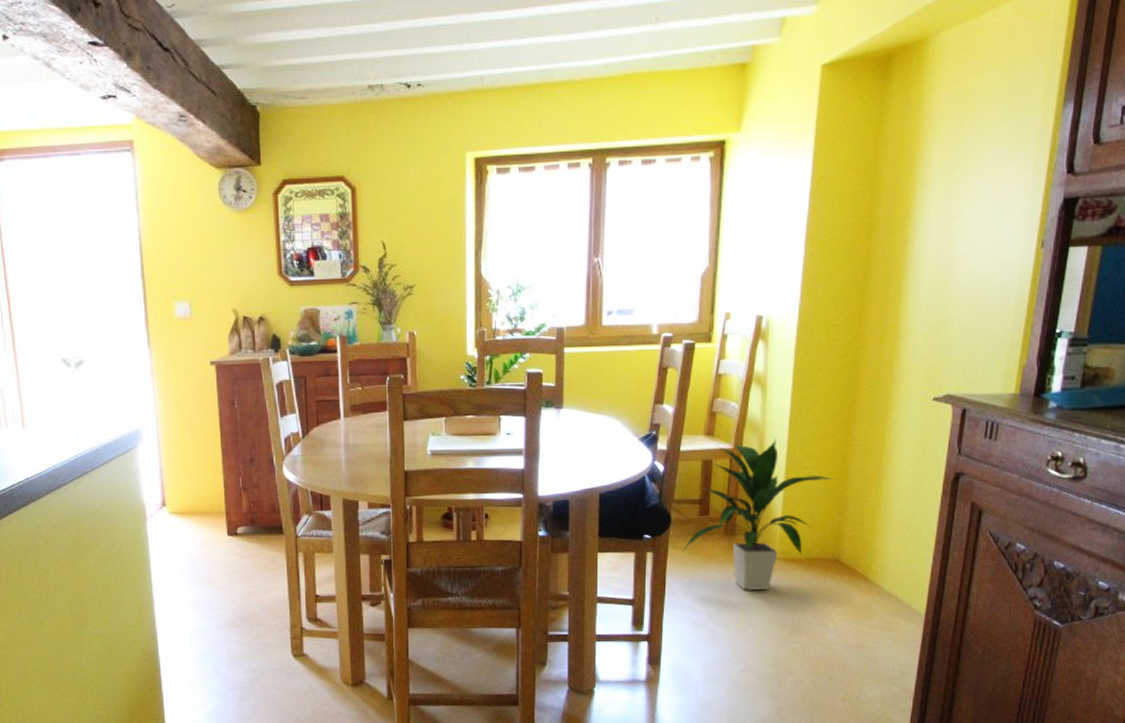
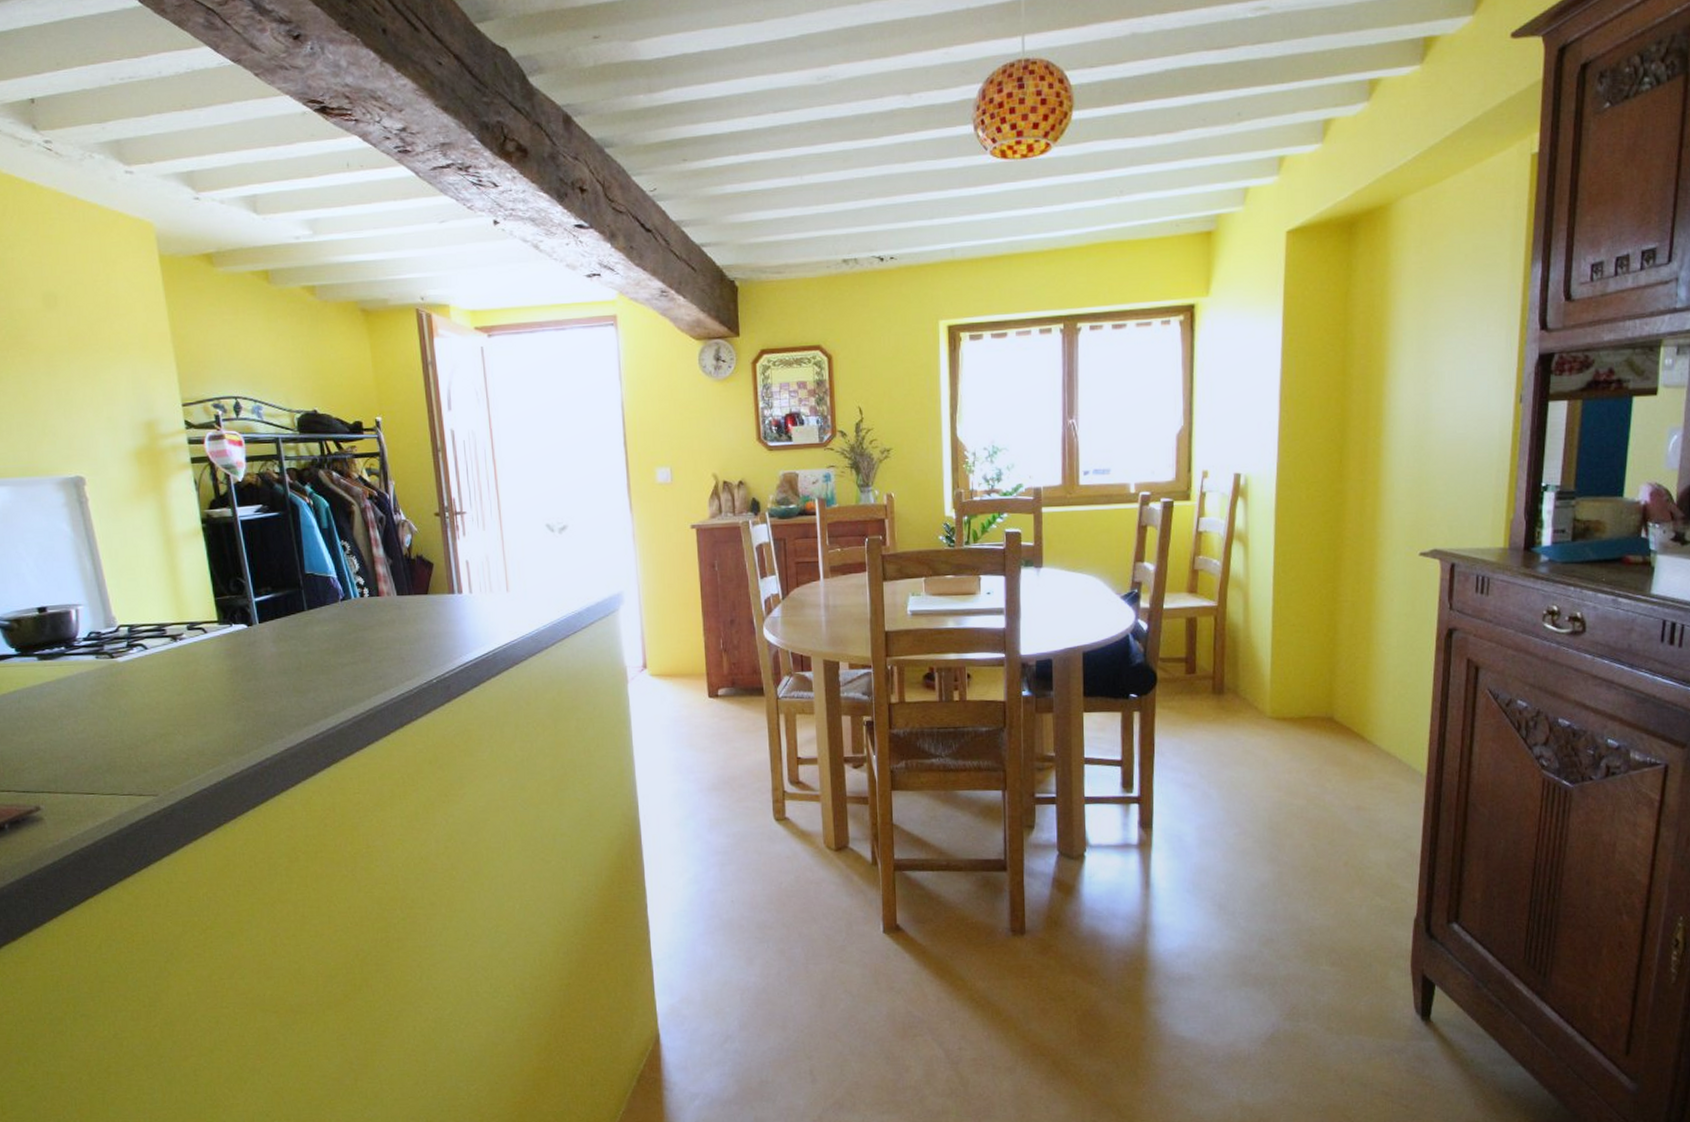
indoor plant: present [682,439,834,591] -> none [1170,596,1323,751]

